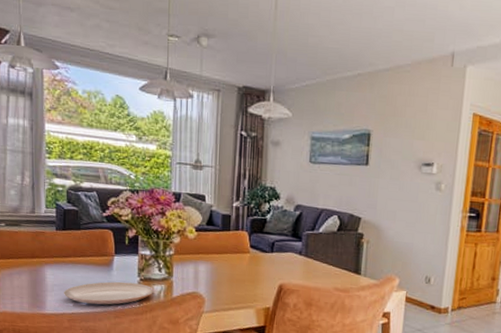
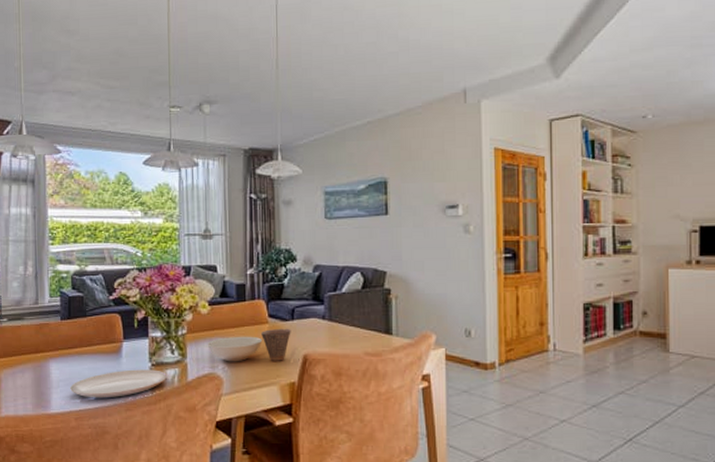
bowl: none [193,261,244,285] -> present [208,336,263,362]
cup: none [242,258,270,288] -> present [261,328,291,361]

